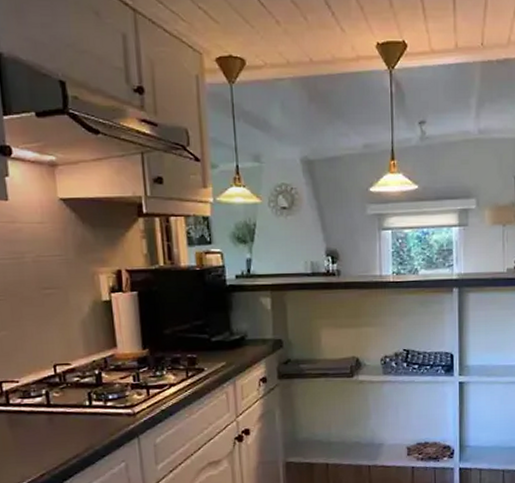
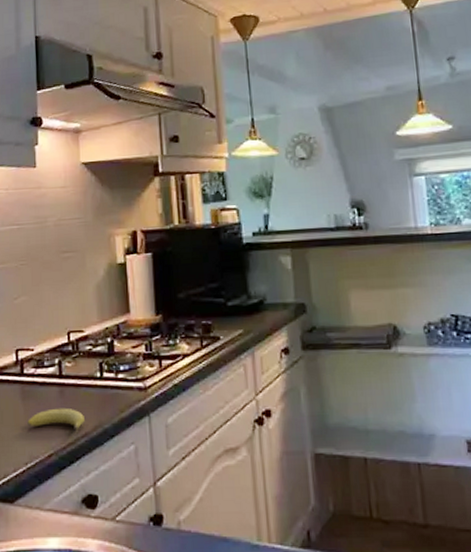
fruit: none [17,433,75,454] -> present [28,408,84,432]

